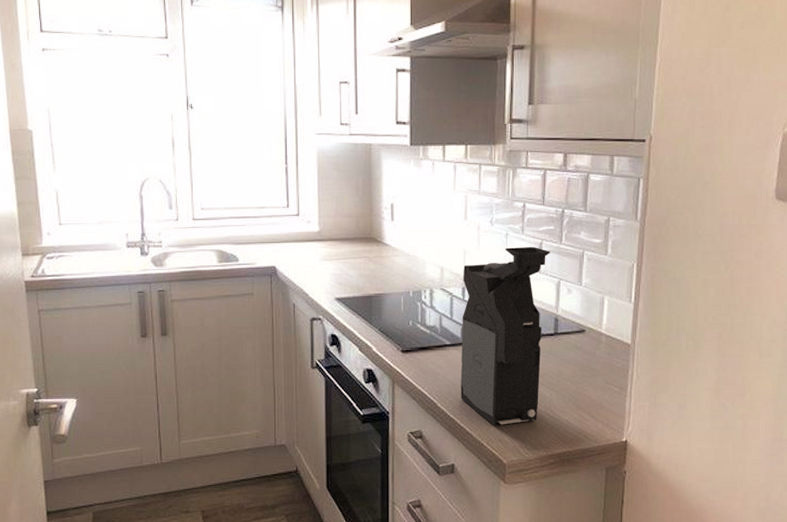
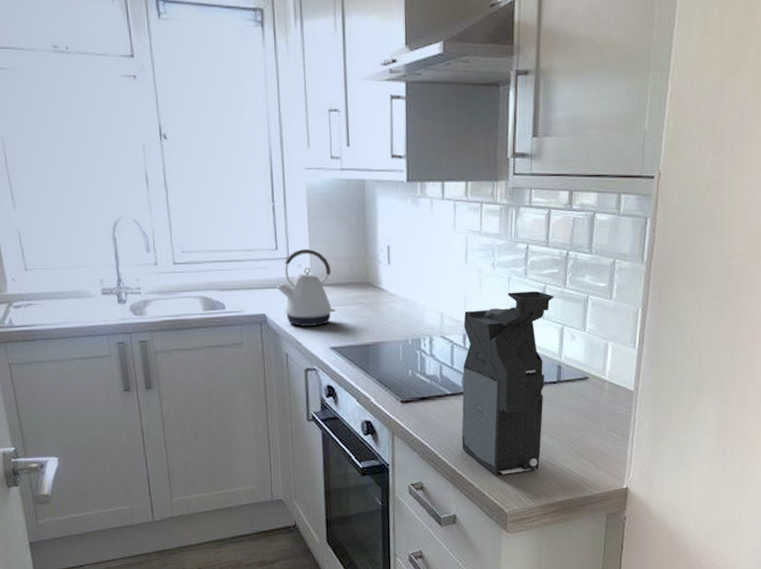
kettle: none [287,207,342,278] -> present [277,249,336,326]

